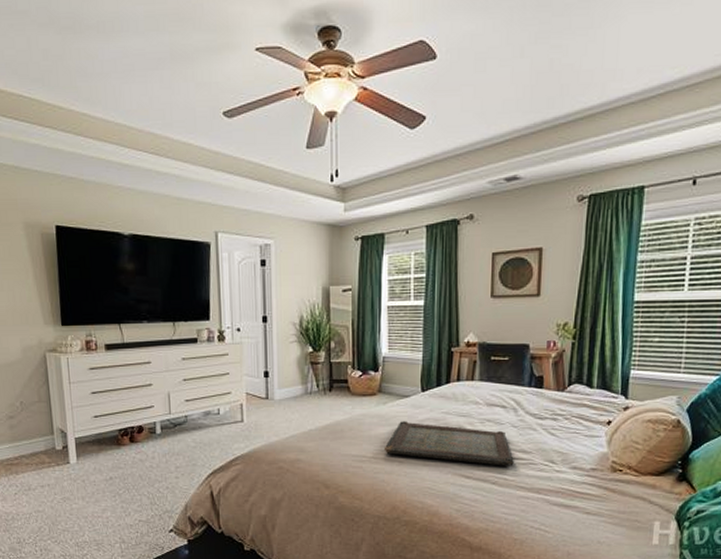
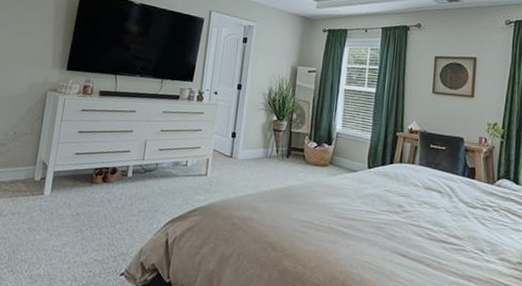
serving tray: present [383,421,514,466] -> none [329,193,447,250]

